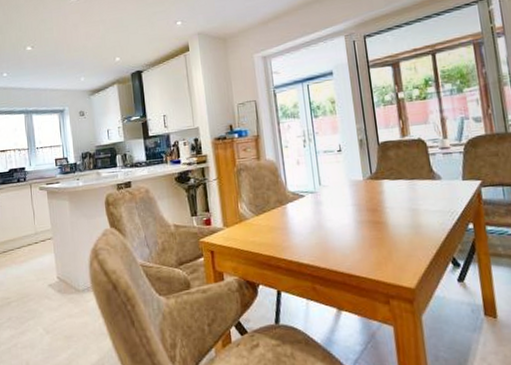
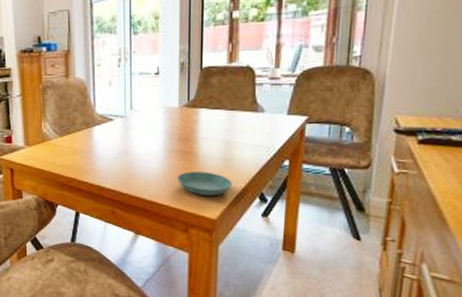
saucer: none [370,240,424,265] -> present [176,171,232,196]

